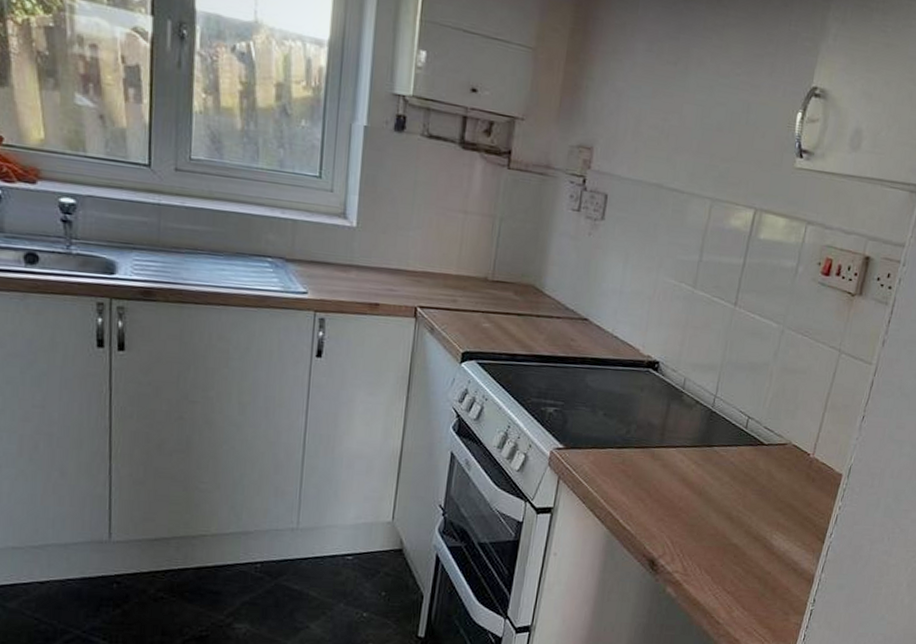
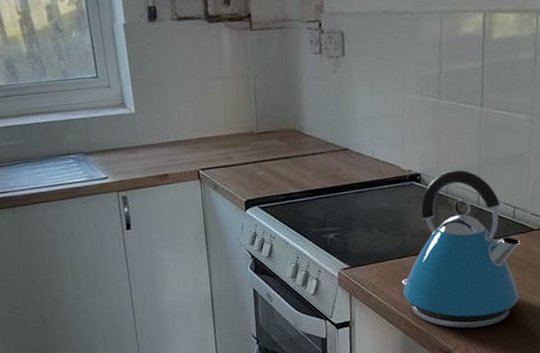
kettle: none [616,364,748,539] -> present [401,169,520,329]

